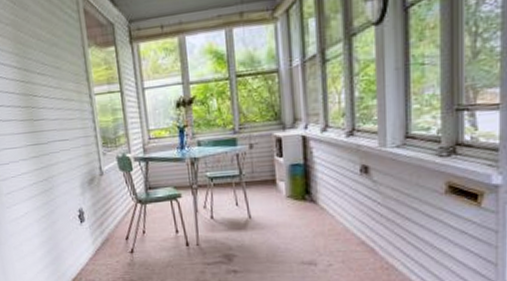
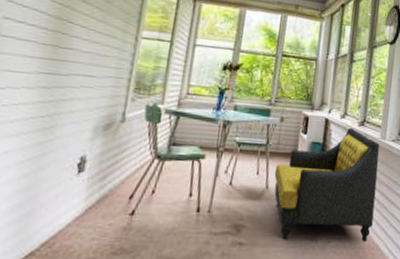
armchair: none [254,140,383,266] -> present [274,127,379,241]

